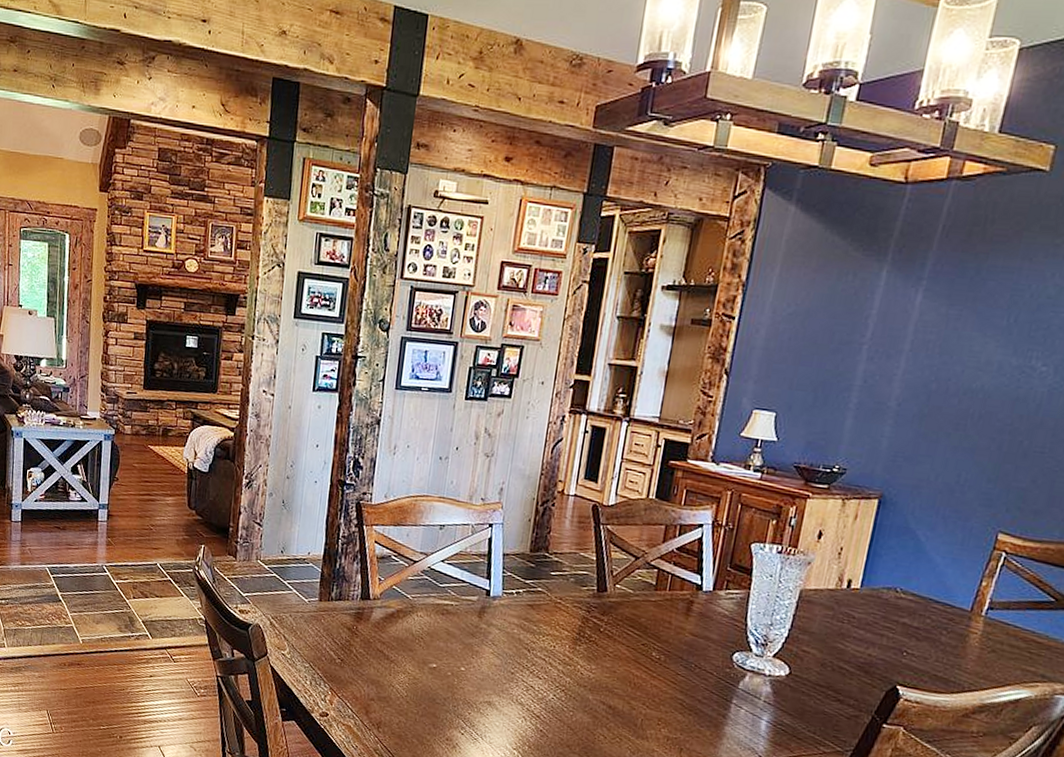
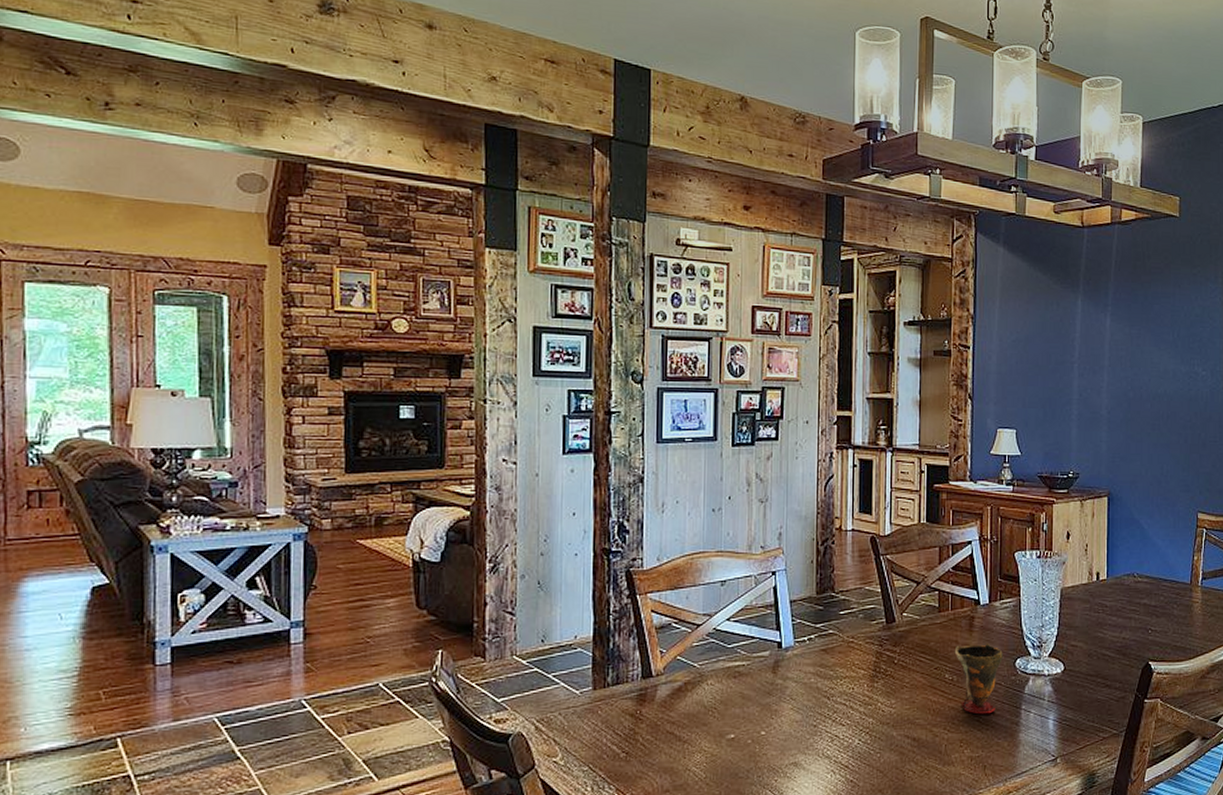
cup: none [665,626,720,700] -> present [954,642,1003,715]

